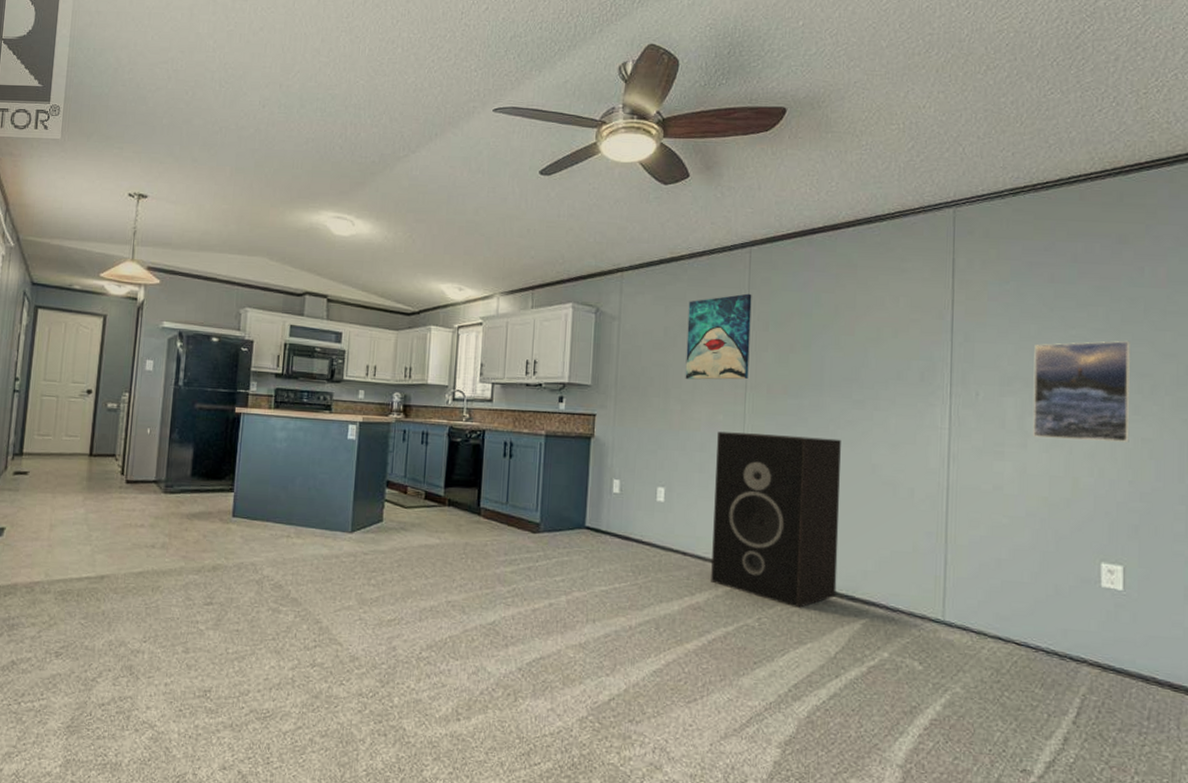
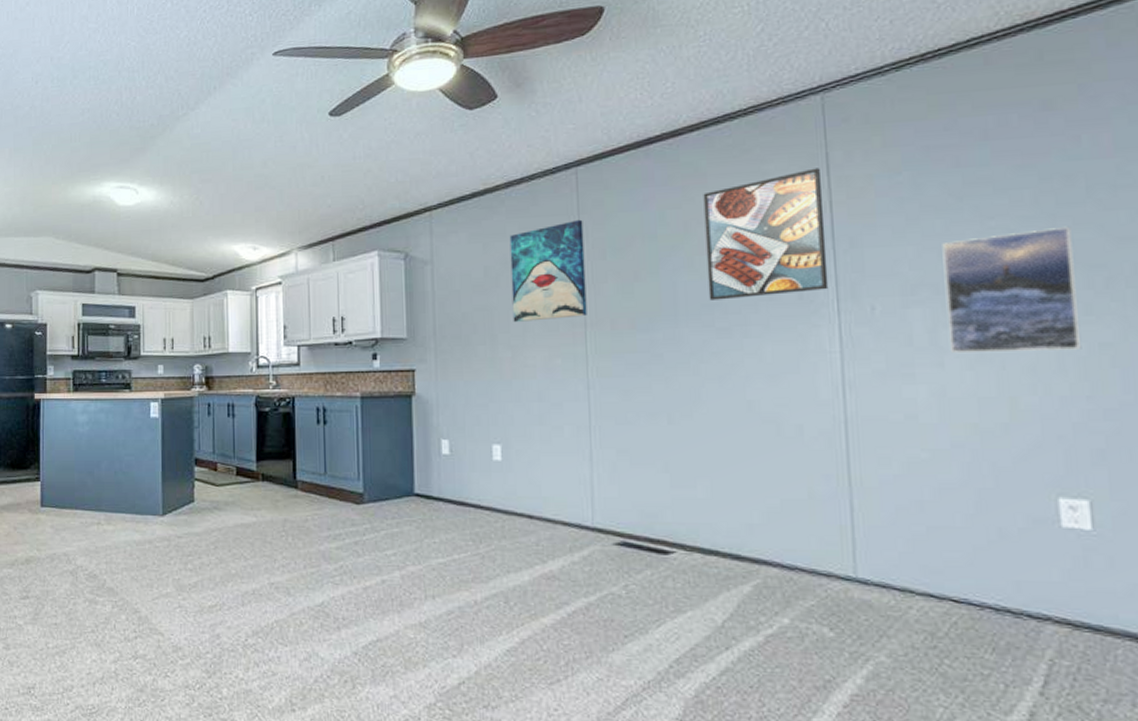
speaker: present [711,431,841,608] -> none [557,375,717,571]
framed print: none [849,270,947,376] -> present [703,168,829,300]

